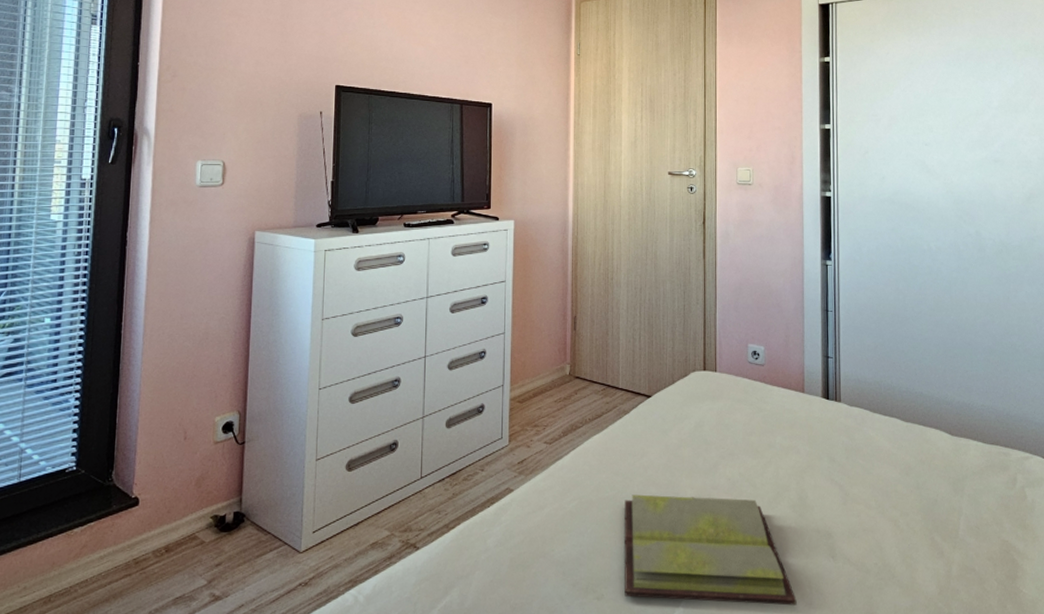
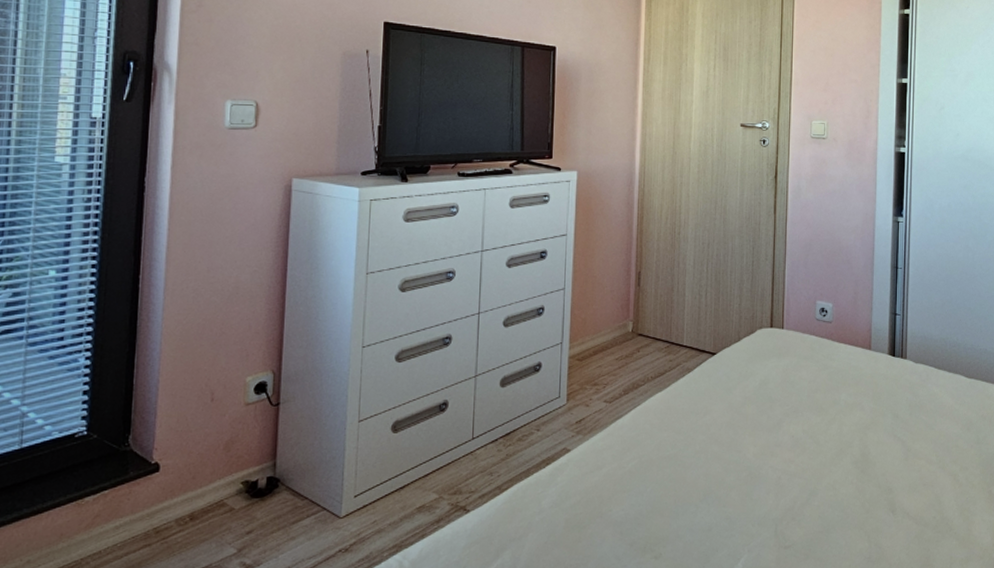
diary: present [625,494,797,606] -> none [683,453,856,560]

